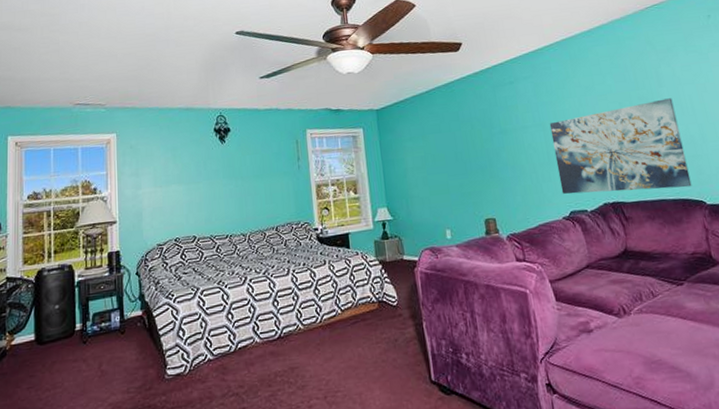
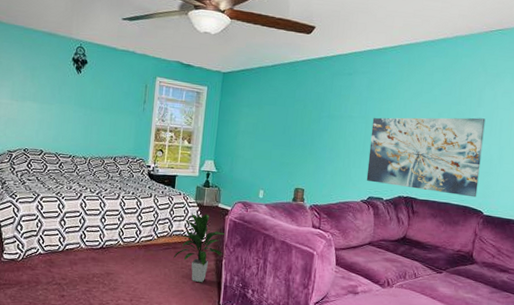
indoor plant: none [364,269,423,357] -> present [173,212,225,282]

